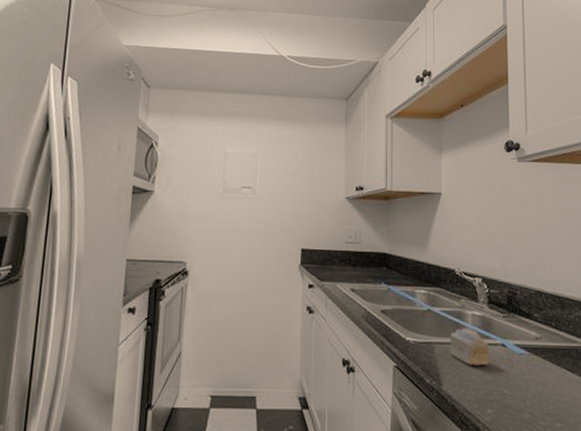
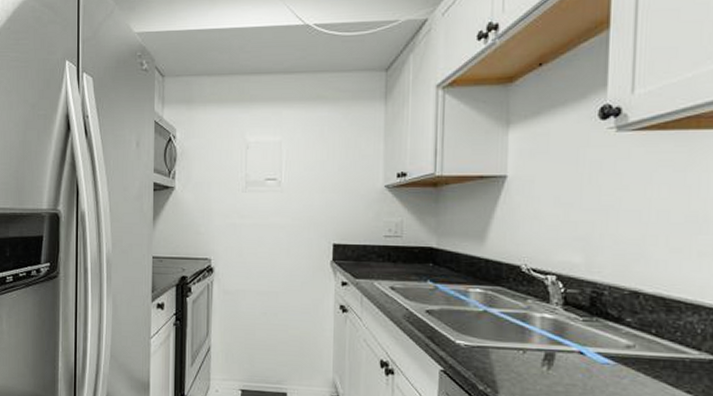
cake slice: present [450,328,490,366] -> none [510,332,562,375]

